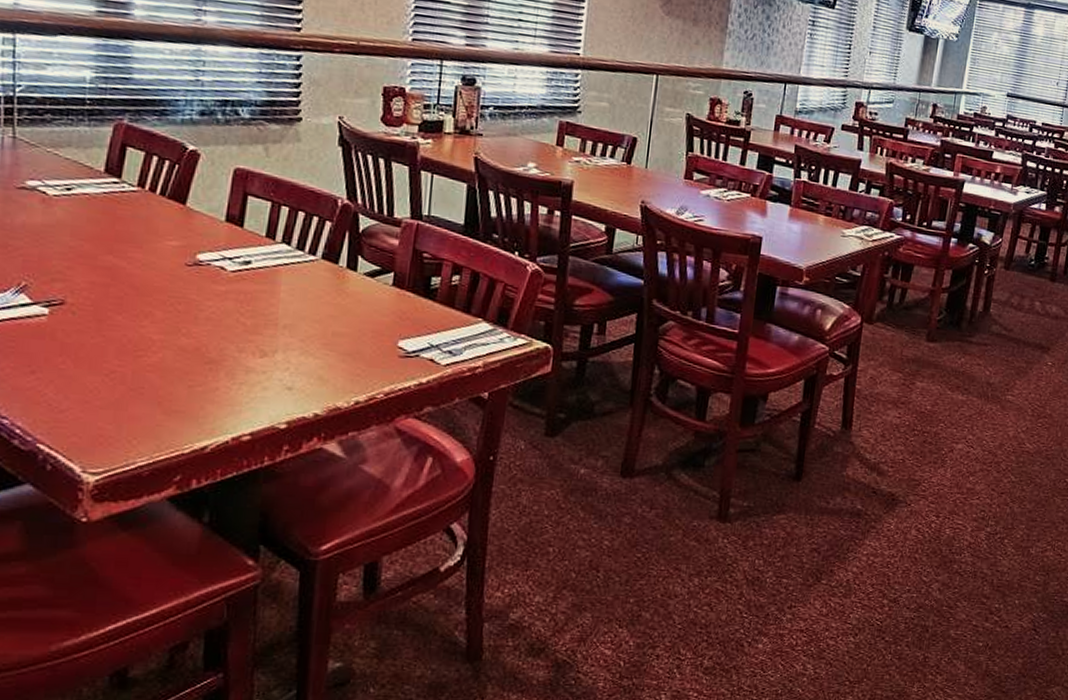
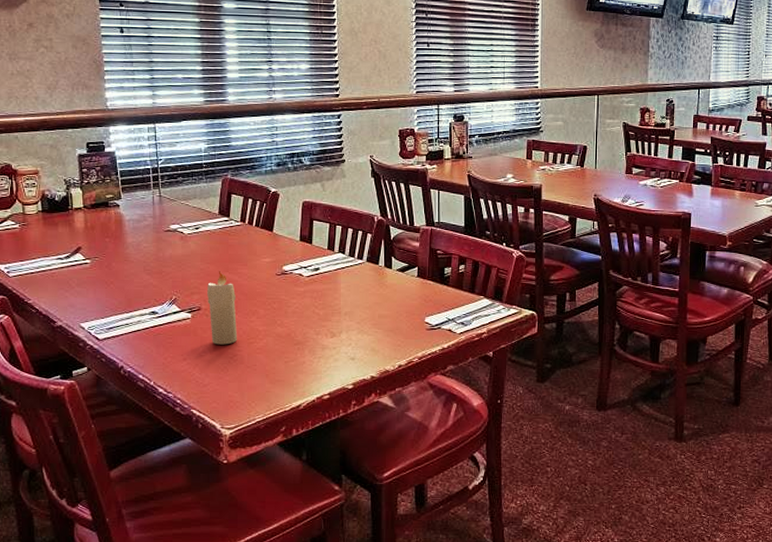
candle: none [76,250,121,357] -> present [207,270,238,345]

